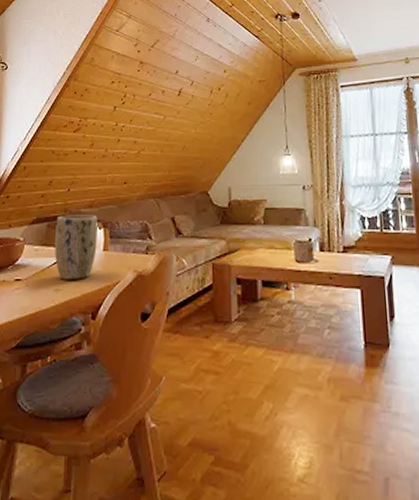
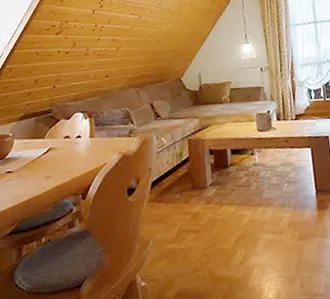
plant pot: present [55,215,98,280] -> none [43,106,84,168]

